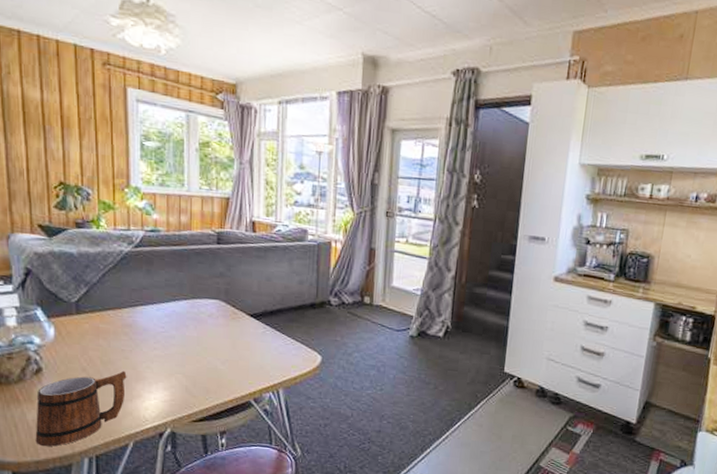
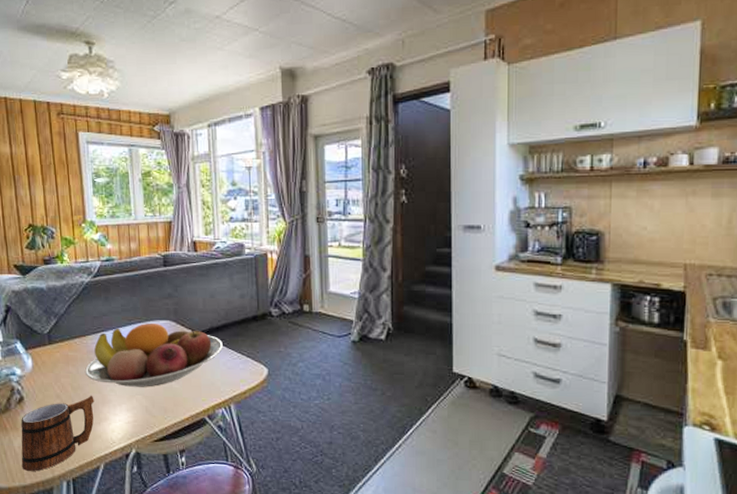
fruit bowl: none [119,301,276,367] -> present [85,323,223,387]

